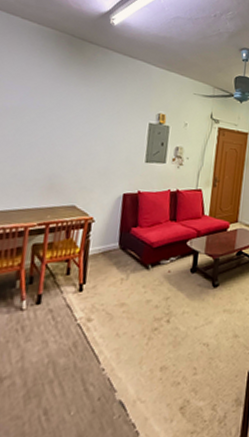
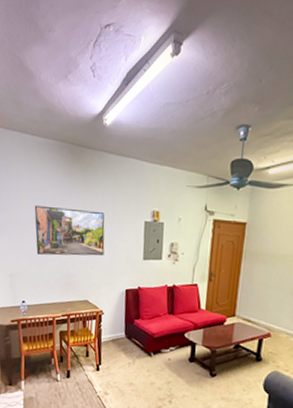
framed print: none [11,93,105,156] -> present [34,205,105,256]

